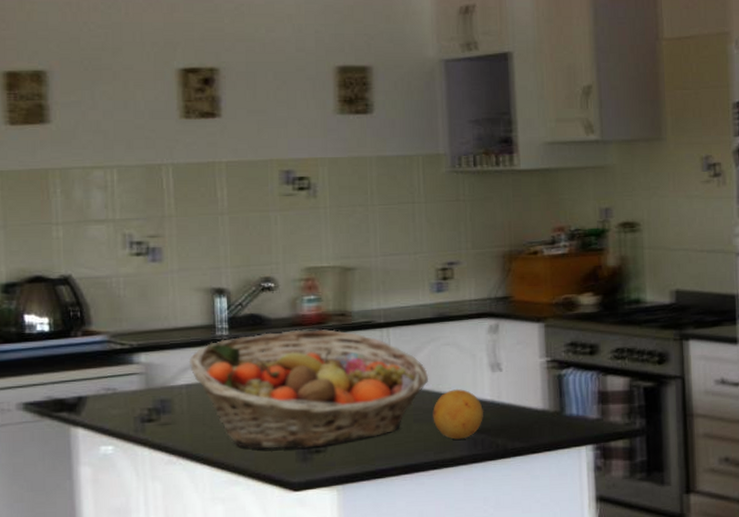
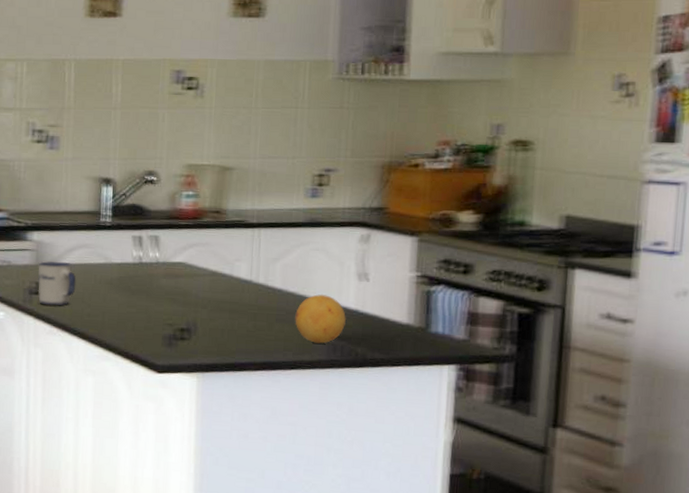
mug: none [149,383,195,433] -> present [37,261,76,307]
fruit basket: present [190,329,429,449] -> none [75,222,295,335]

